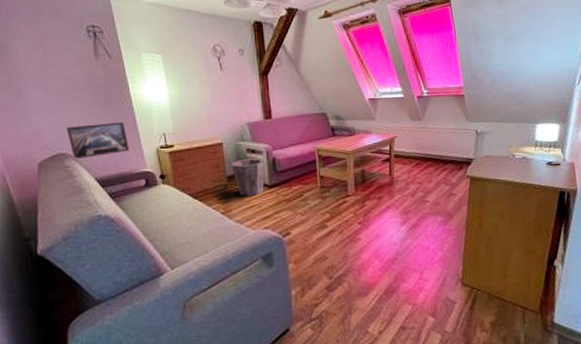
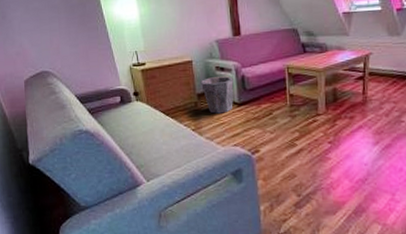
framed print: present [66,122,129,159] -> none [47,41,104,76]

